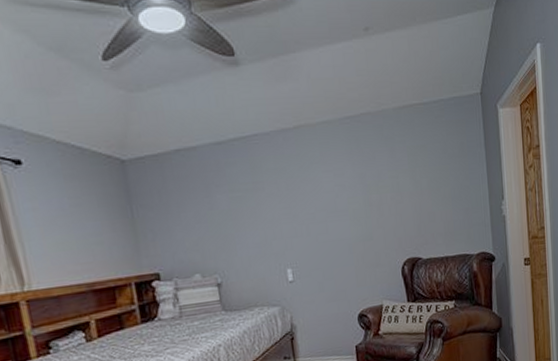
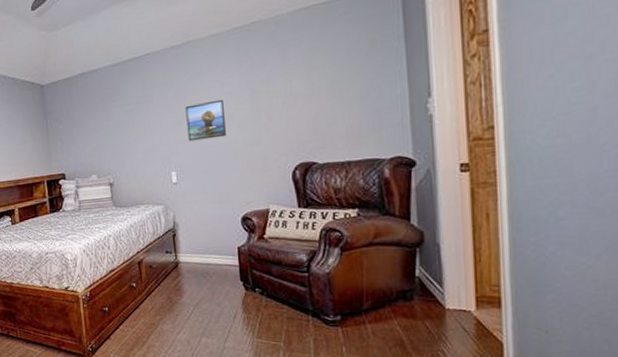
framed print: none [299,191,341,236] -> present [185,99,226,142]

